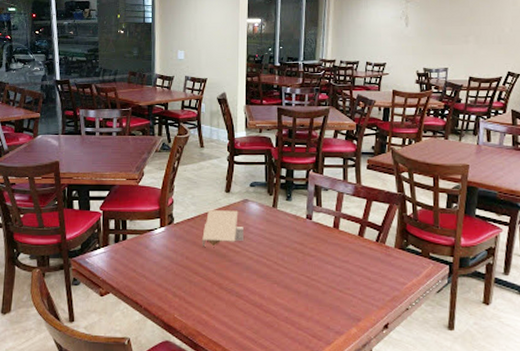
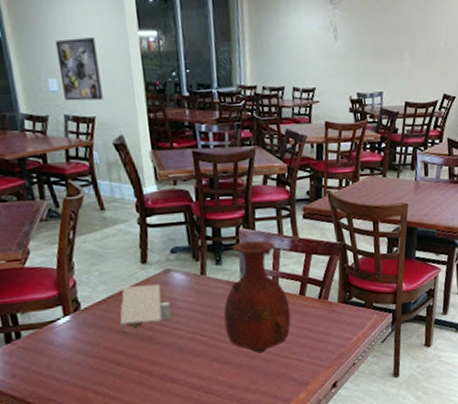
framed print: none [187,23,215,67] -> present [55,38,103,101]
vase: none [288,183,349,284] -> present [223,240,291,354]

